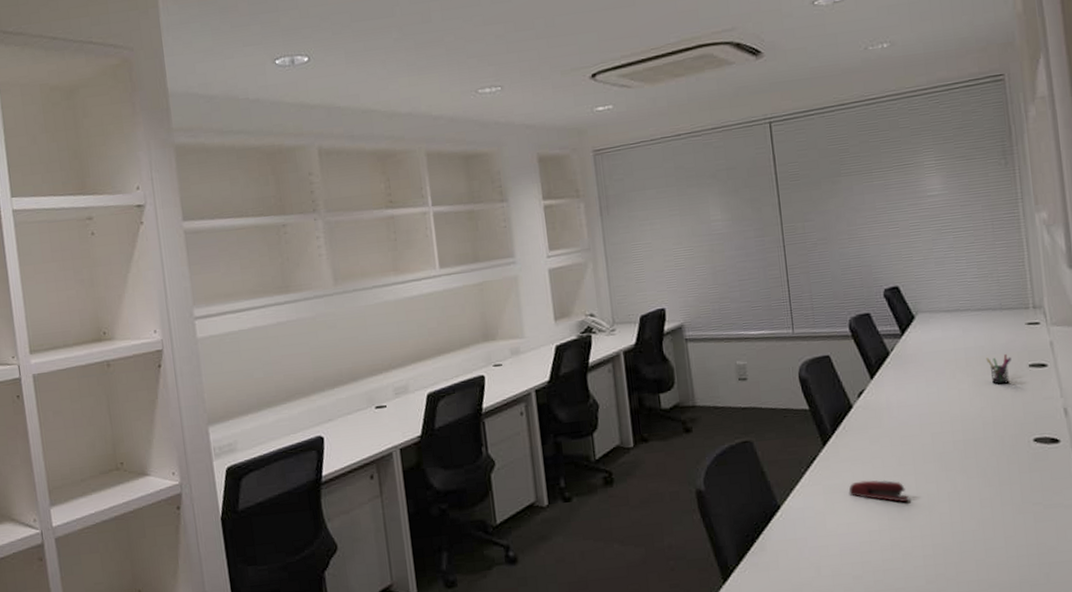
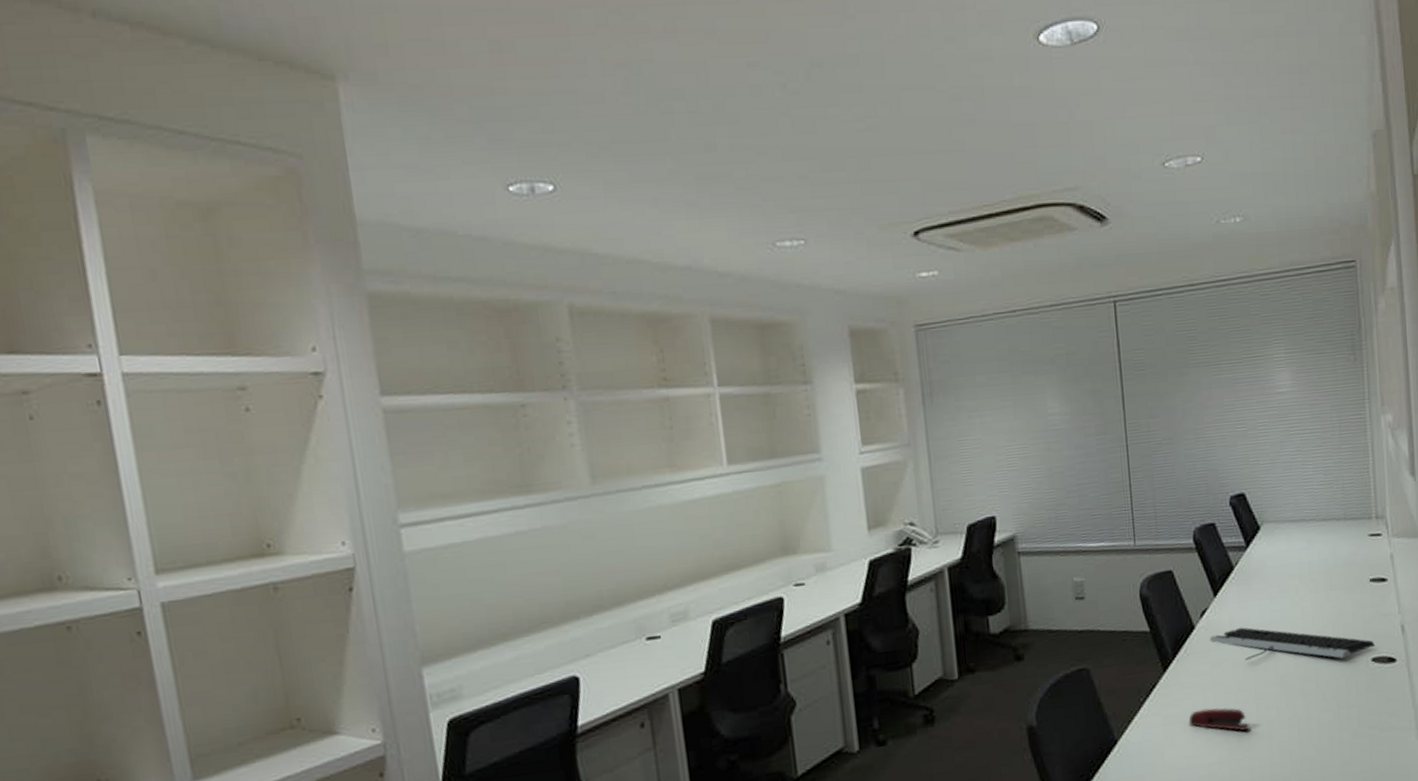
keyboard: none [867,407,1038,438] -> present [1209,627,1376,661]
pen holder: present [986,354,1011,385] -> none [1329,568,1353,601]

